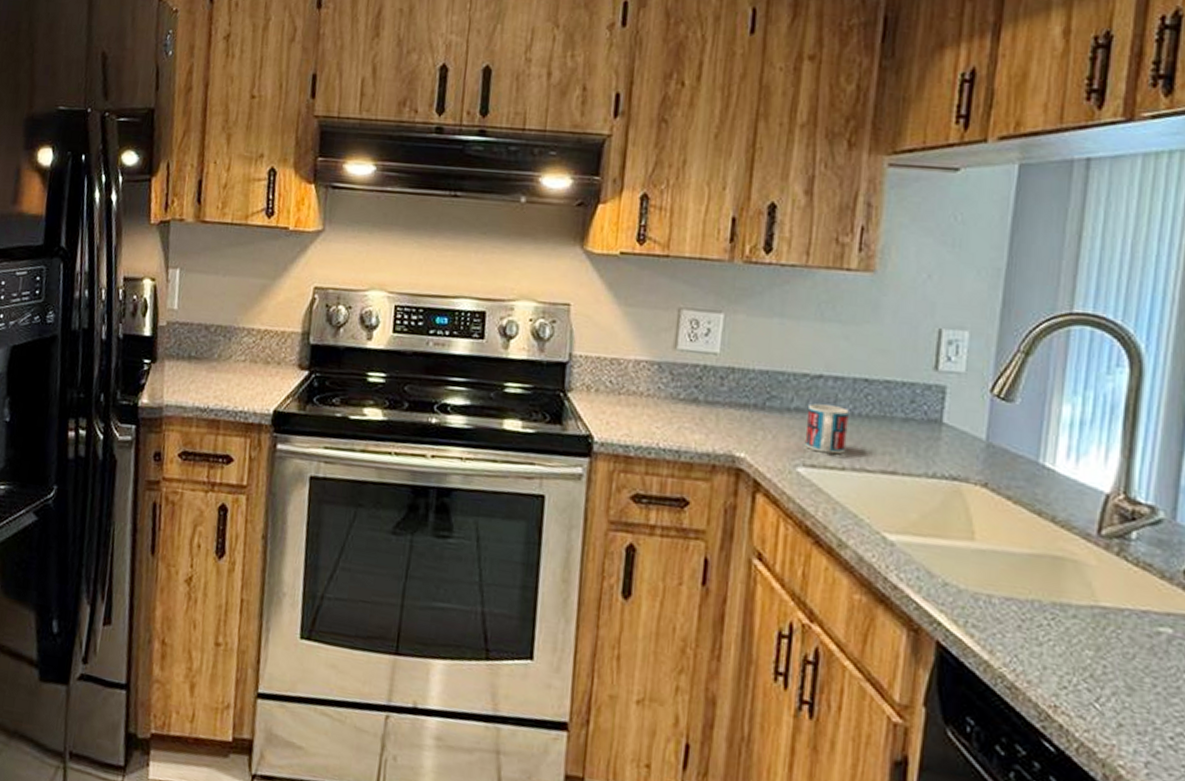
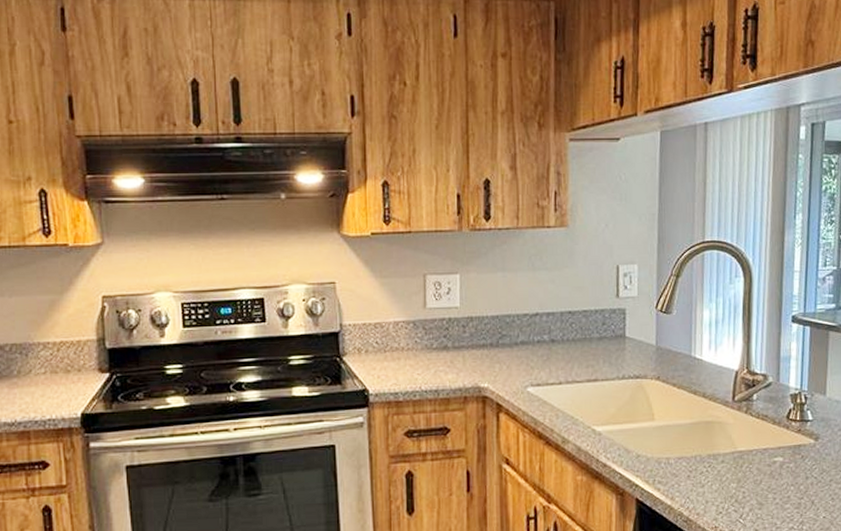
mug: present [804,403,849,455] -> none [530,336,561,374]

